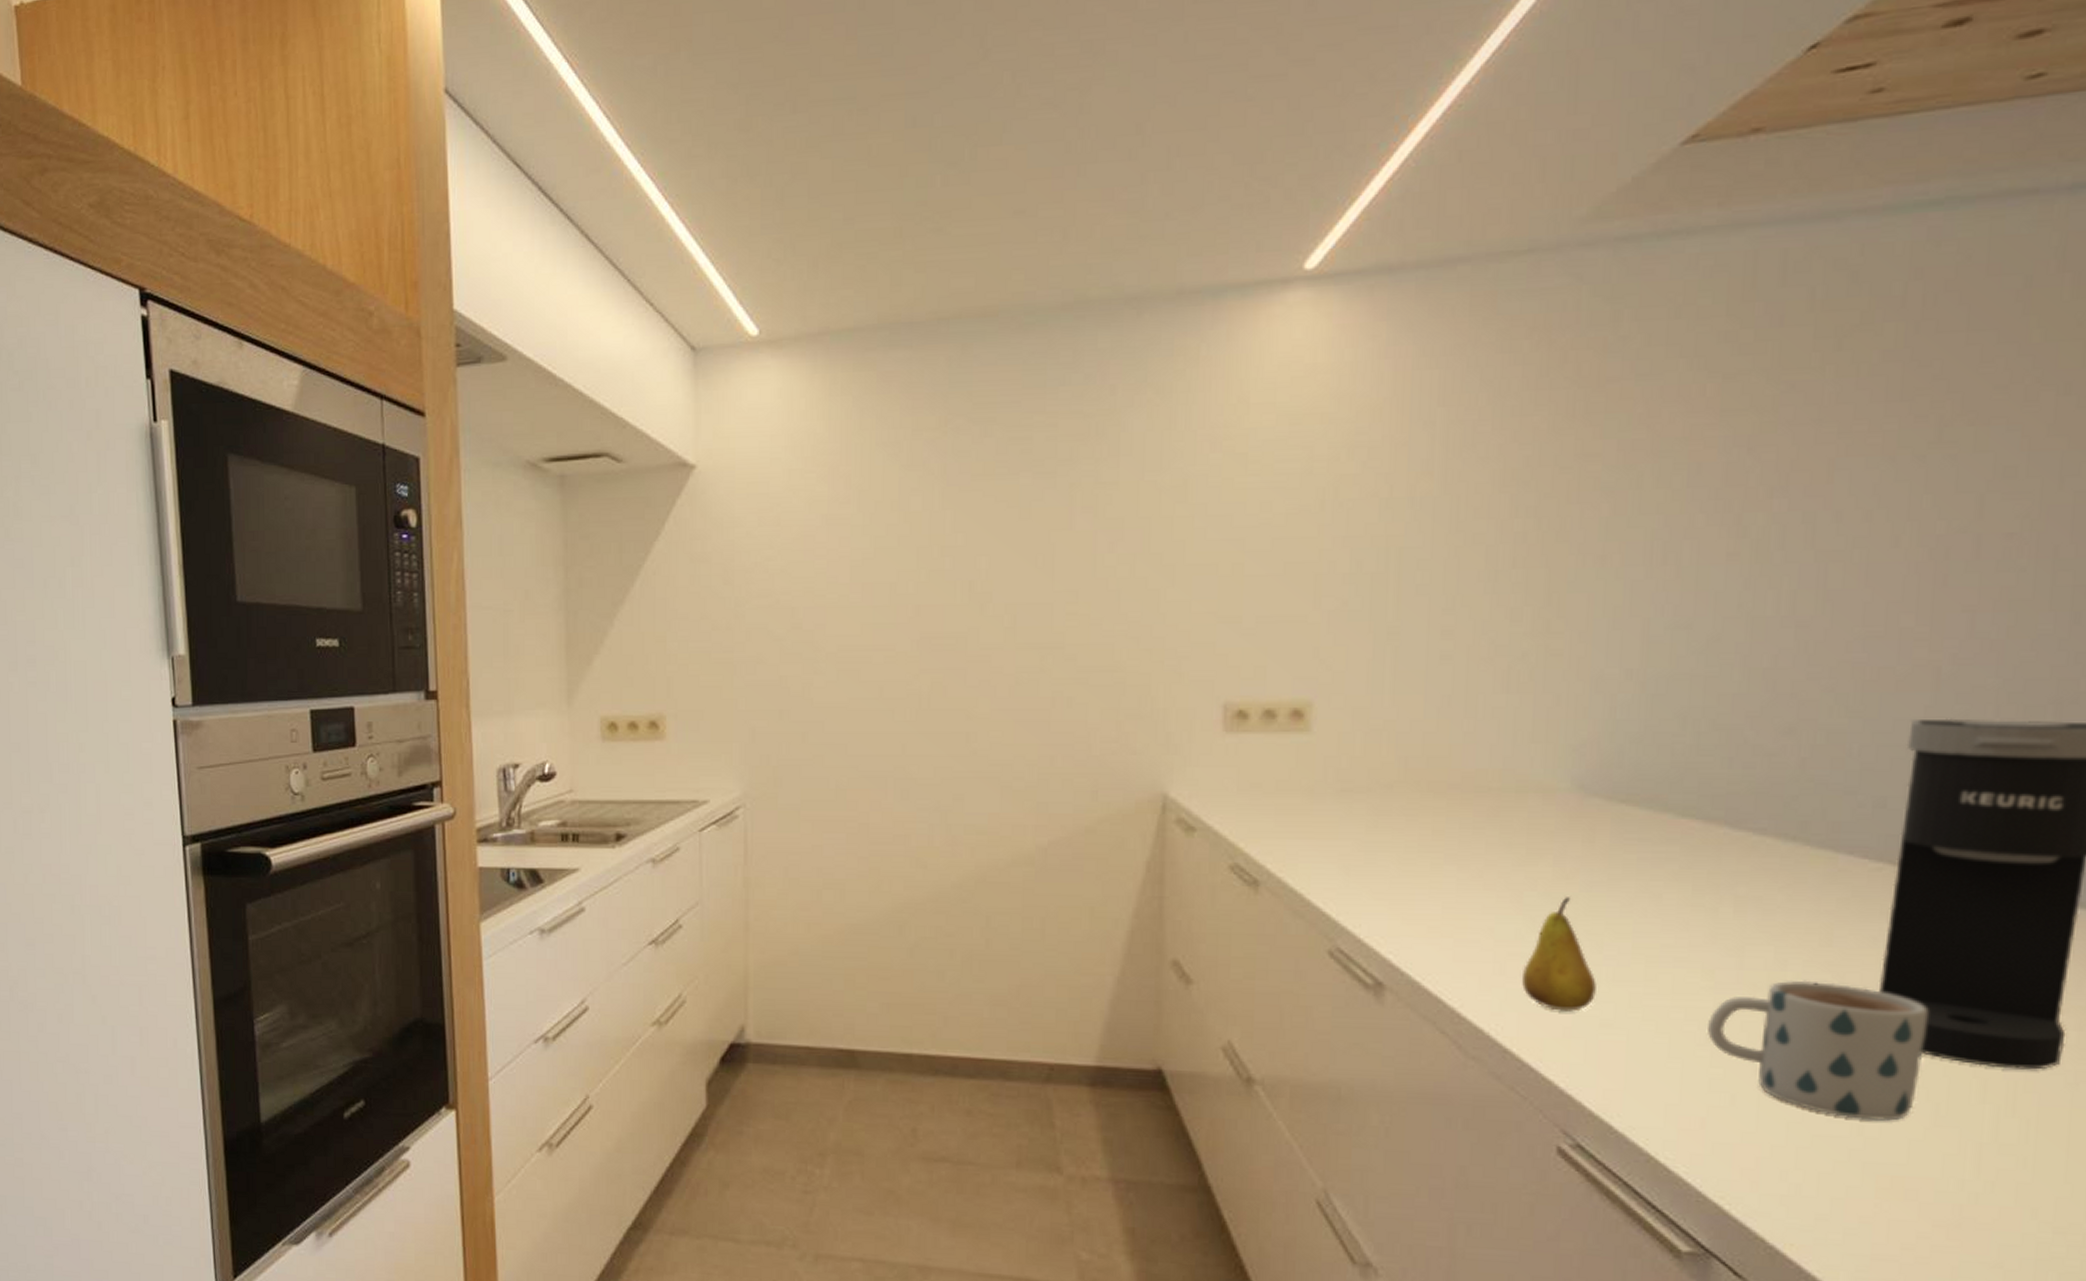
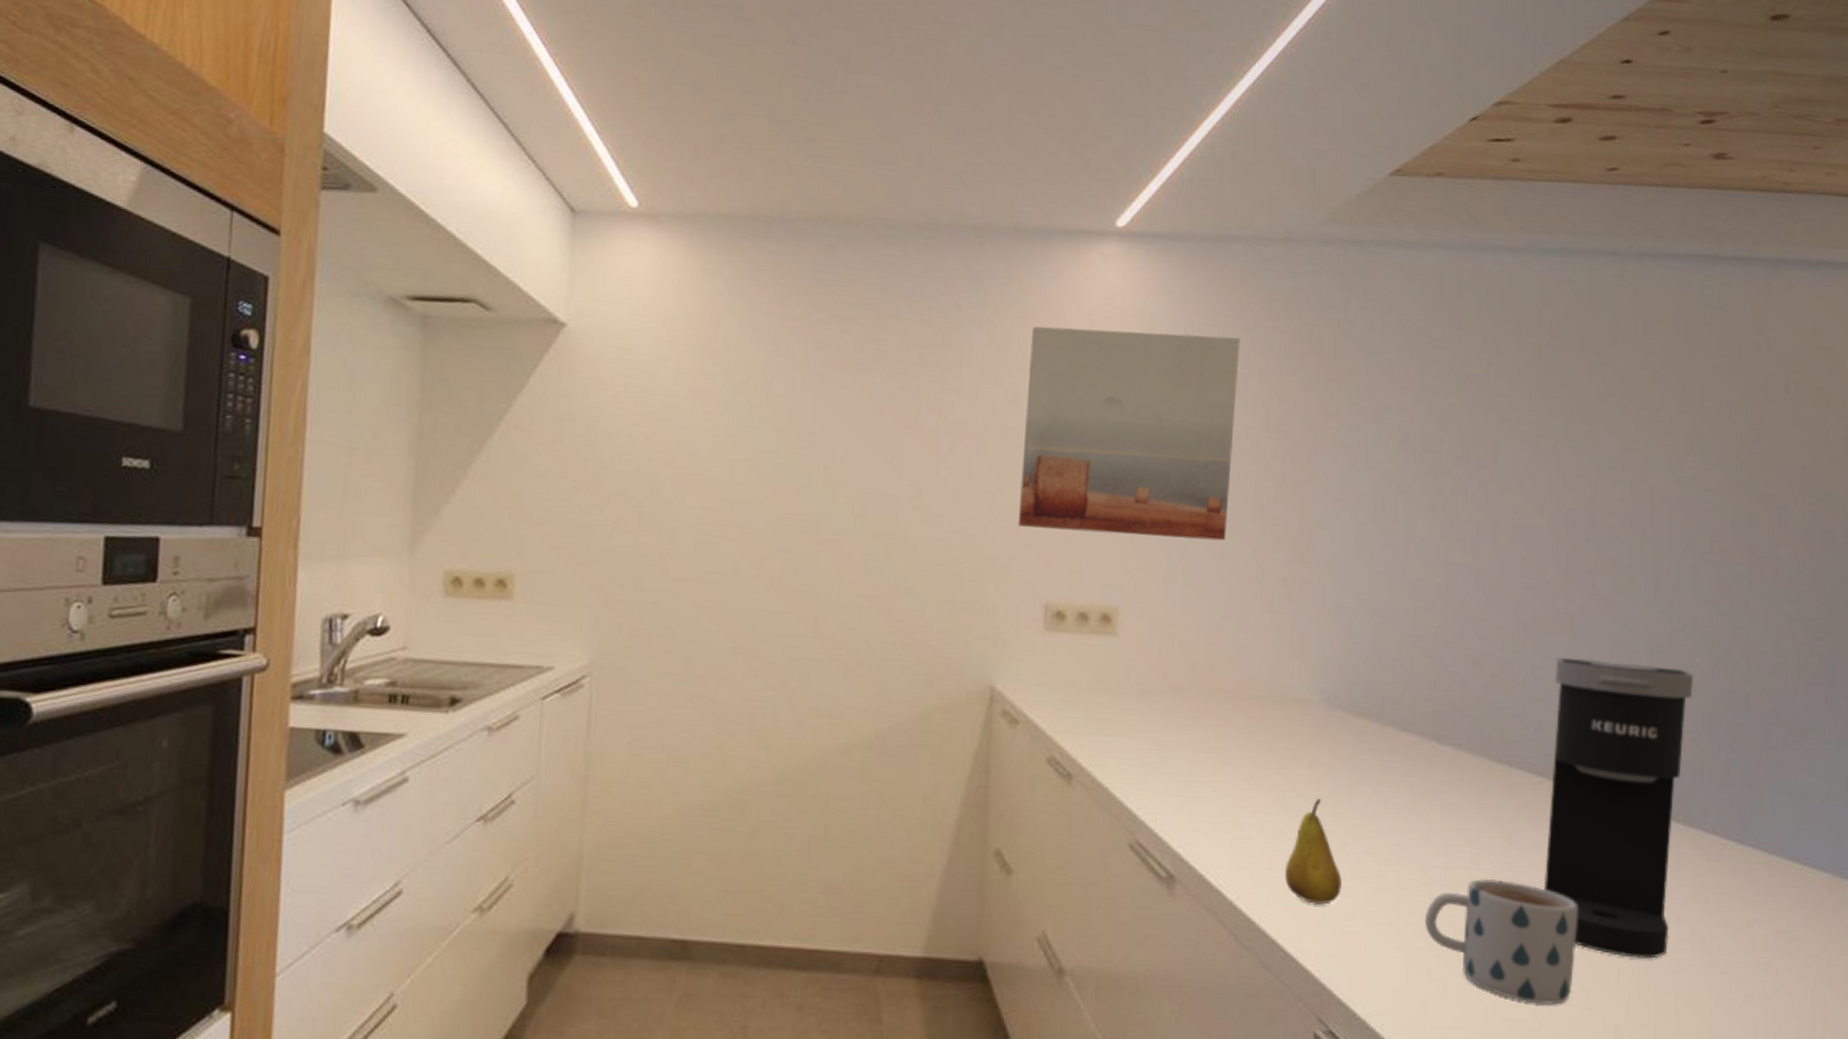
wall art: none [1189,379,1468,624] -> present [1017,326,1240,541]

